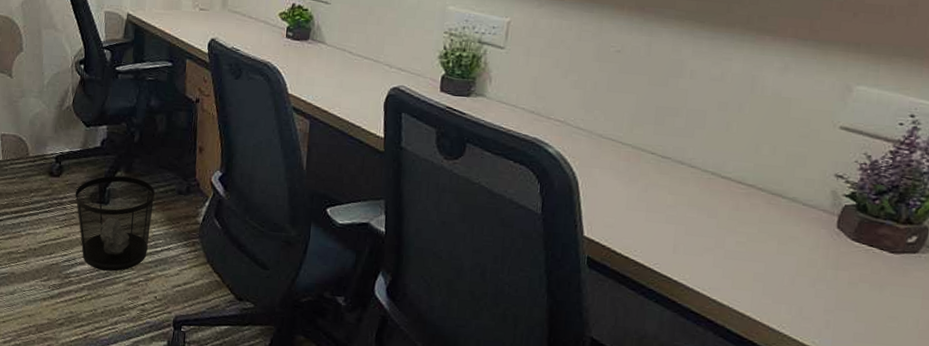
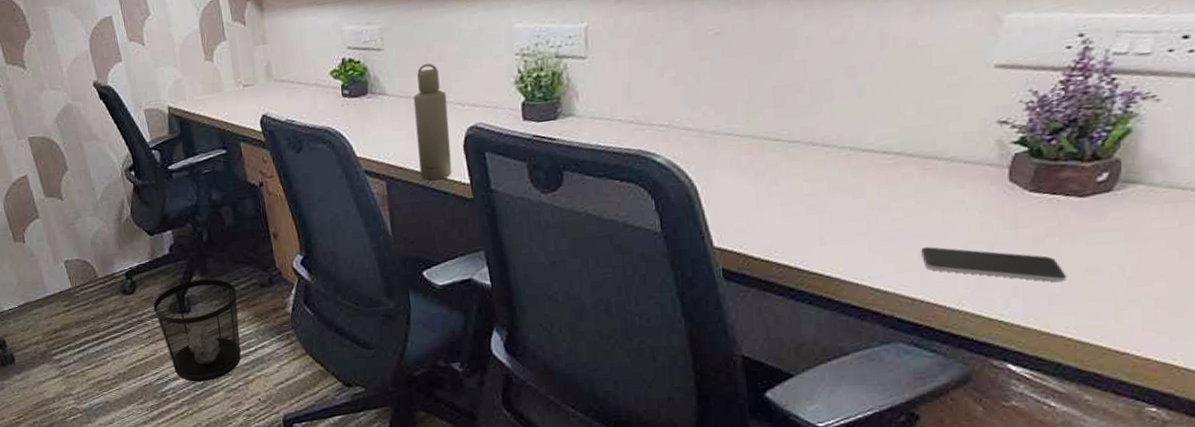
bottle: none [342,23,378,129] -> present [413,63,452,181]
smartphone: none [755,271,871,324] -> present [920,246,1067,283]

